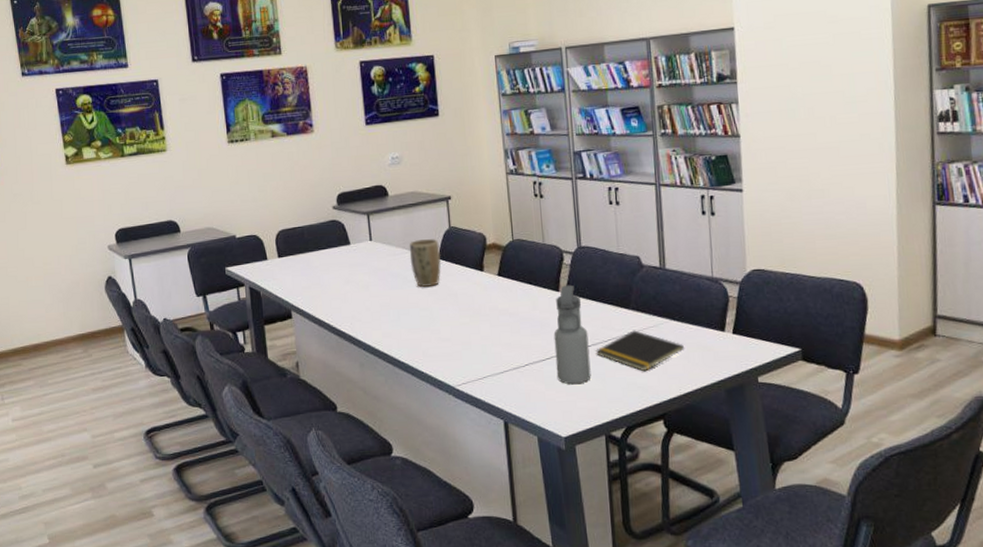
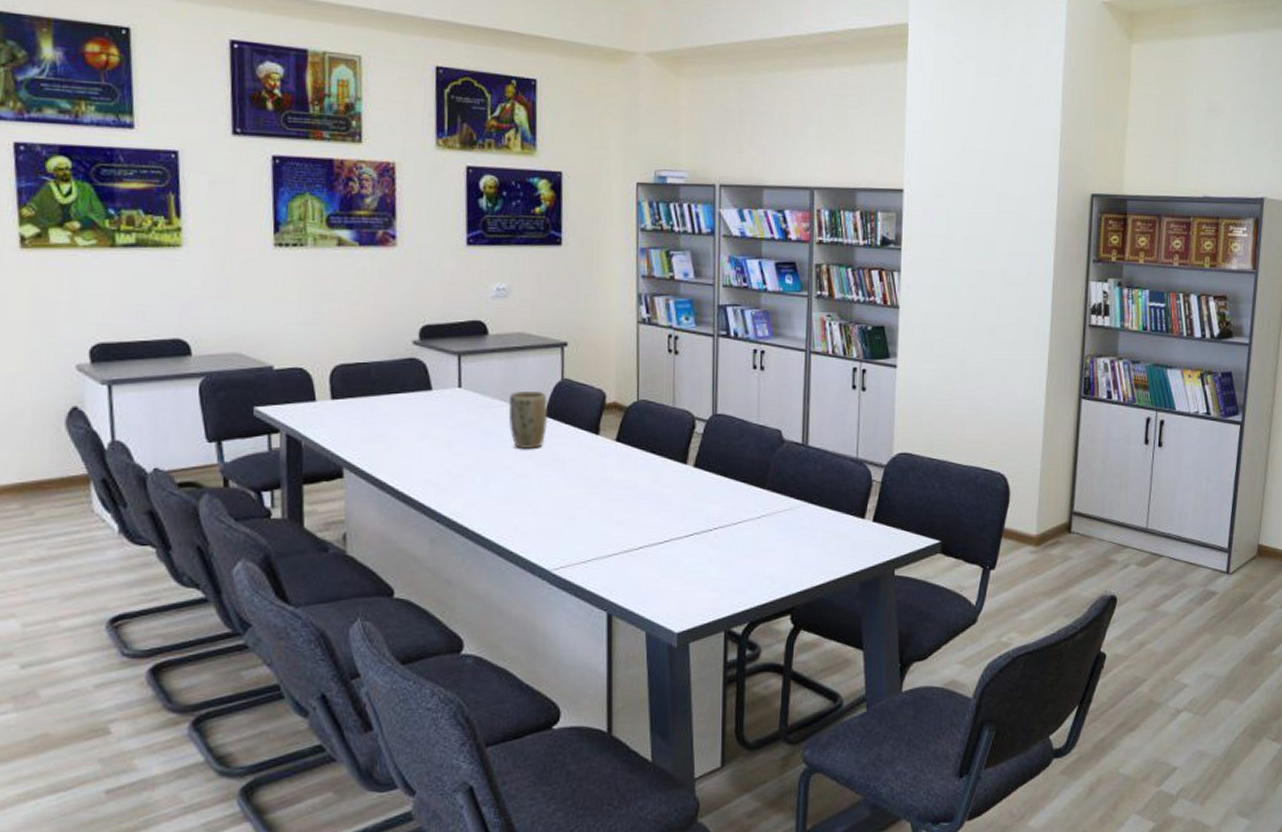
water bottle: present [553,284,591,385] -> none [675,457,715,573]
notepad: present [596,330,684,372] -> none [722,513,820,560]

